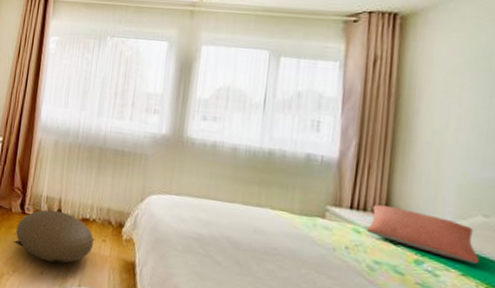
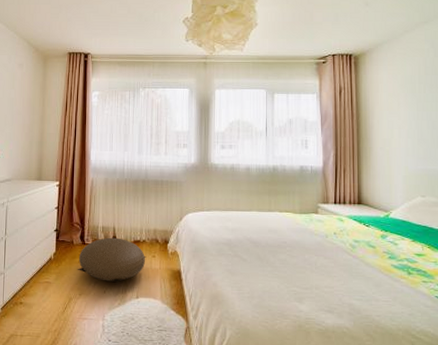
pillow: present [365,204,479,264] -> none [346,198,422,232]

